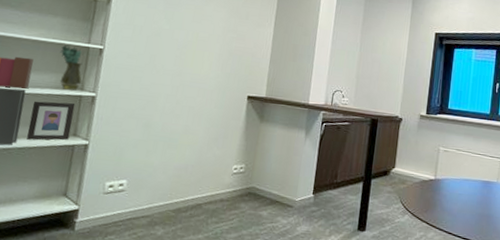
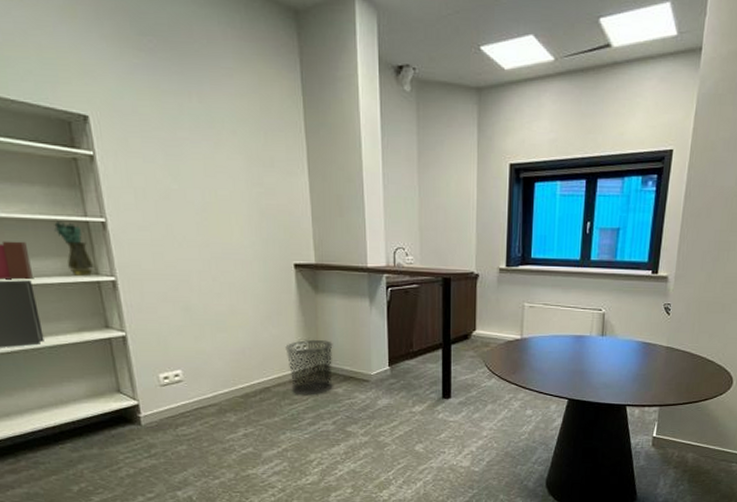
picture frame: present [27,101,76,141] -> none [45,291,102,337]
trash can: none [221,162,267,216] -> present [285,339,333,396]

